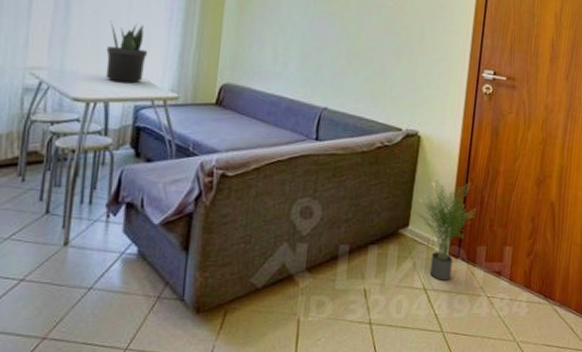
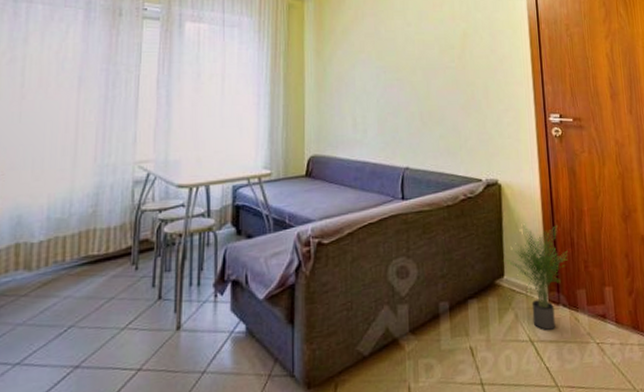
planter: present [106,20,148,84] -> none [204,111,241,166]

